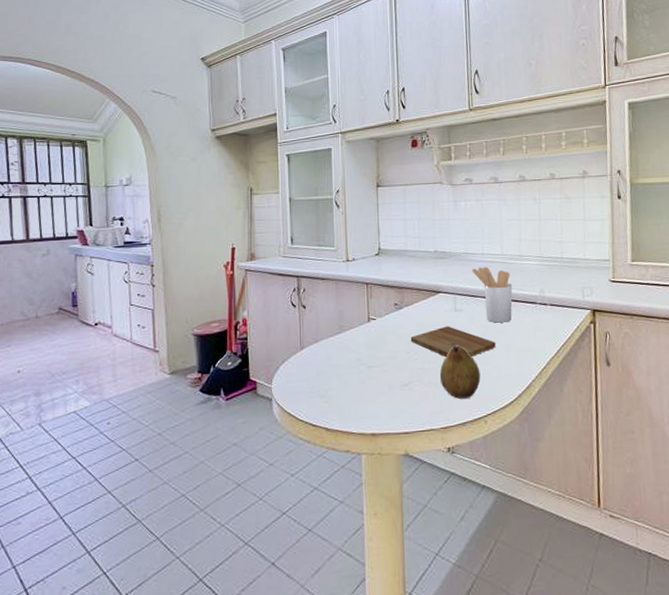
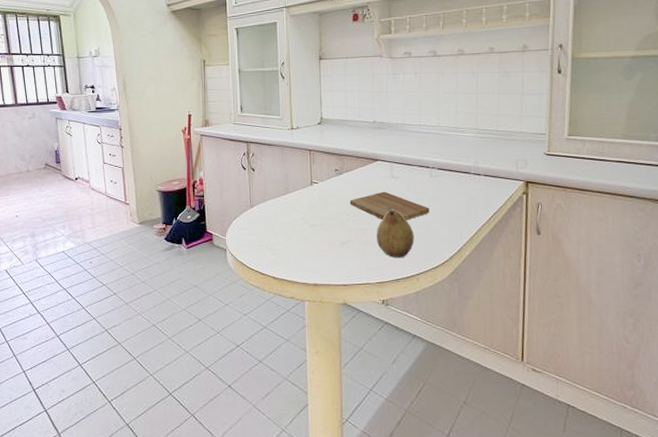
utensil holder: present [472,266,513,323] -> none [409,137,448,190]

